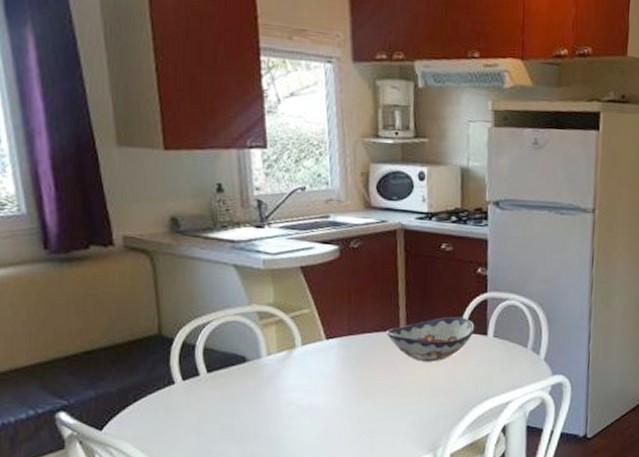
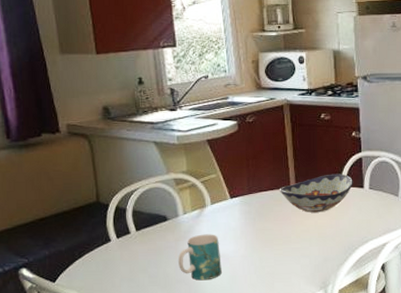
mug: none [258,380,311,436] -> present [178,234,222,281]

